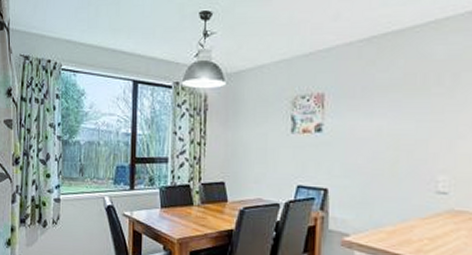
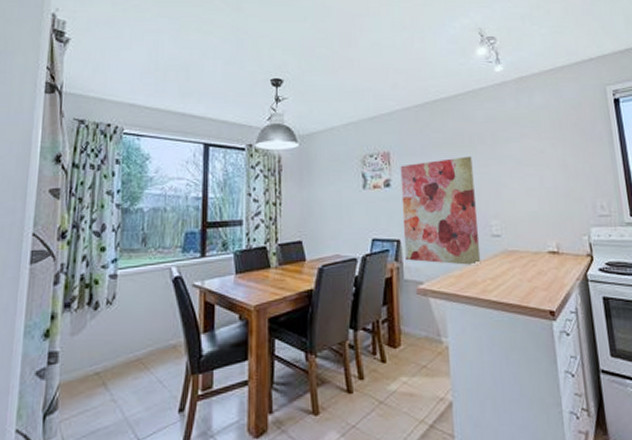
wall art: none [331,101,423,224] -> present [400,156,481,266]

